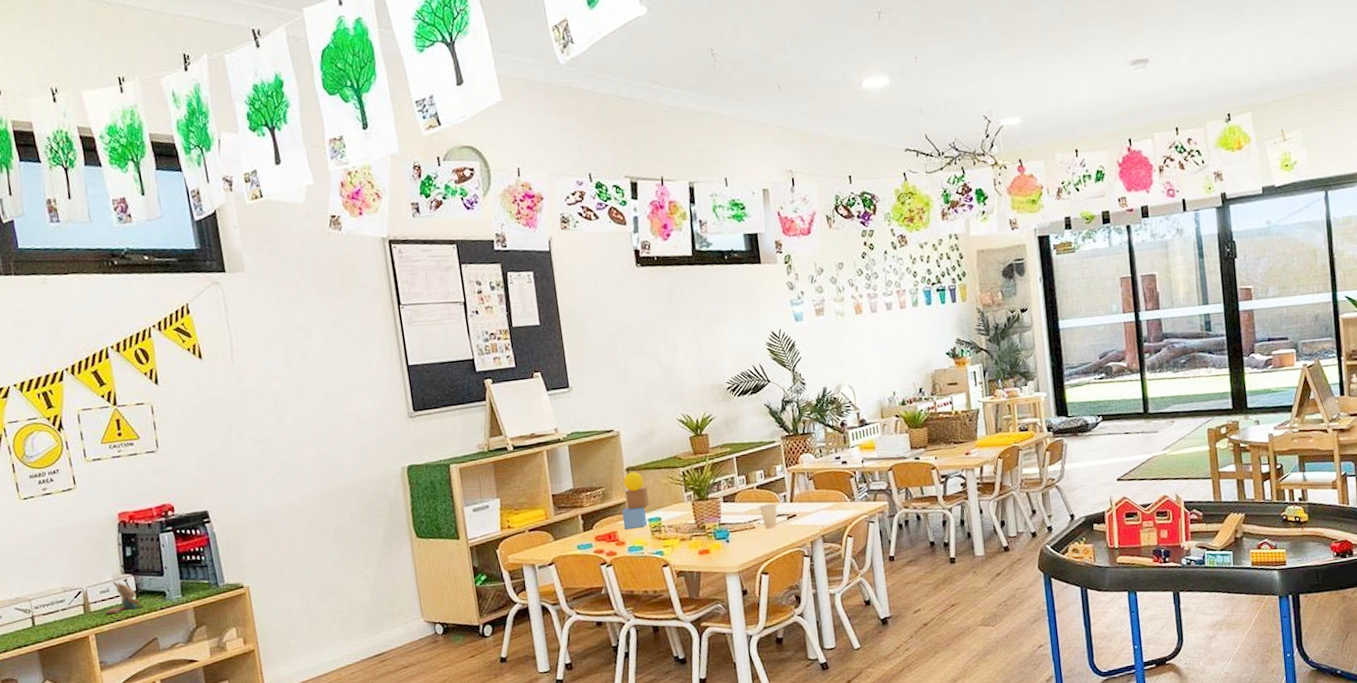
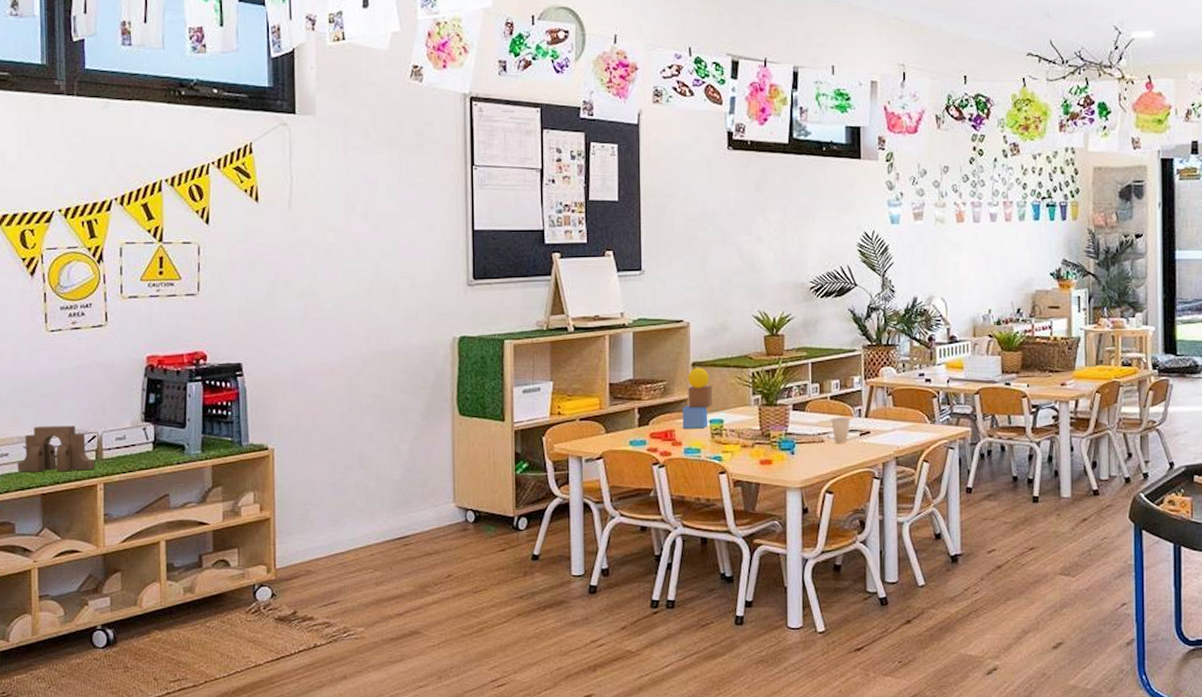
wooden toy: none [11,584,85,631] -> present [17,425,96,472]
toy animal: present [105,581,143,615] -> none [118,428,158,464]

